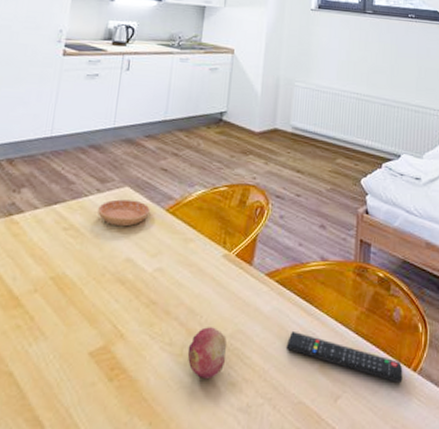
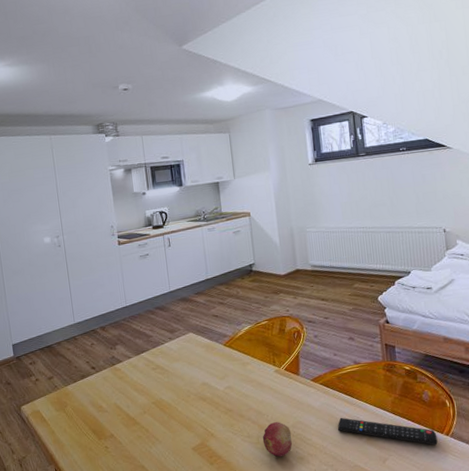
saucer: present [98,199,150,227] -> none [173,341,212,362]

